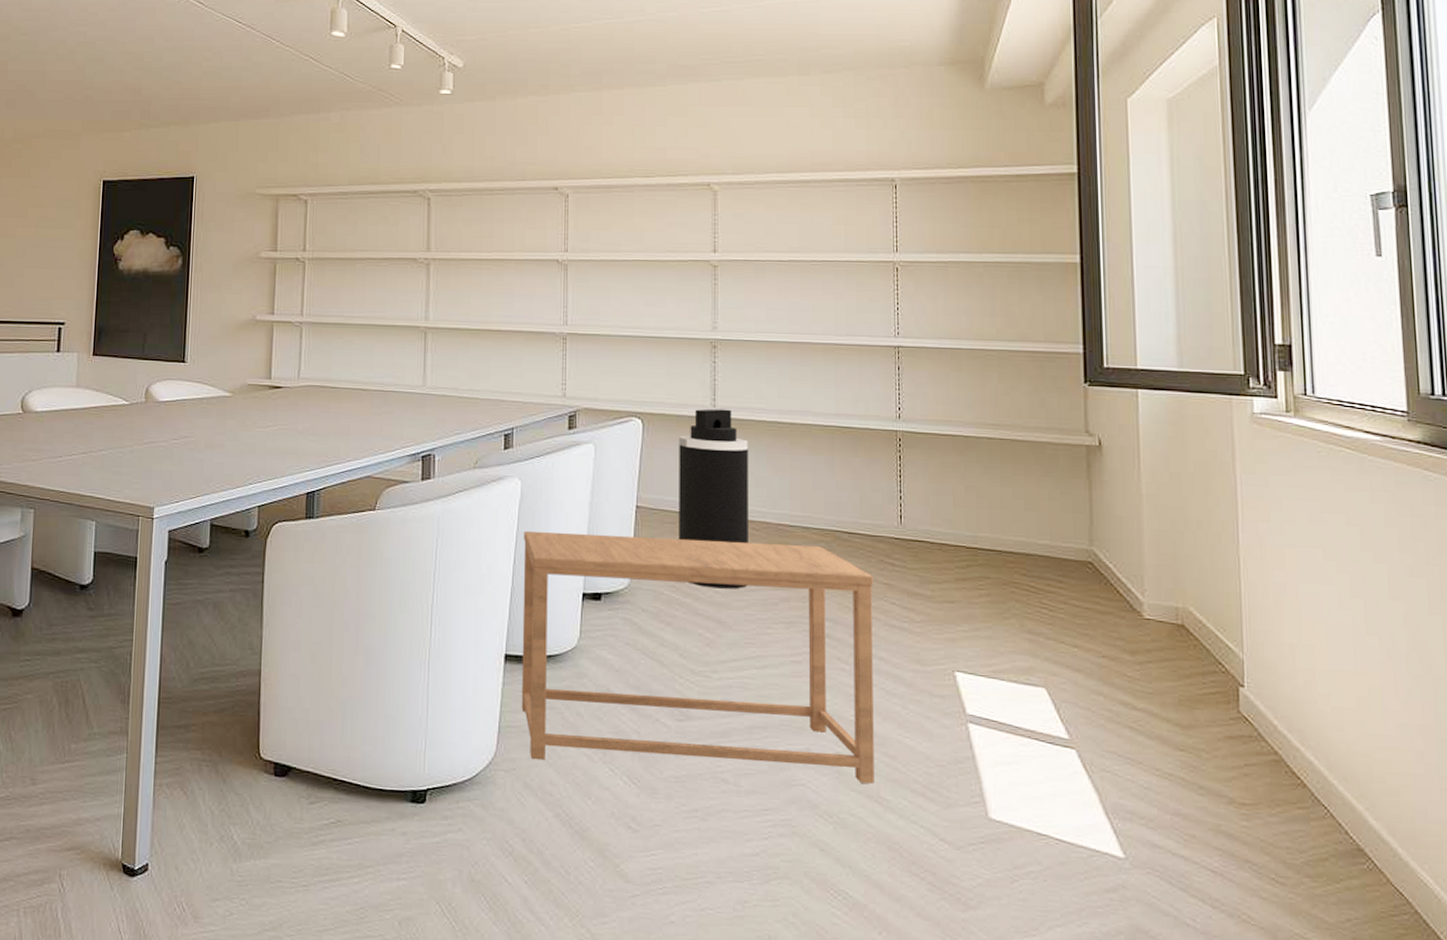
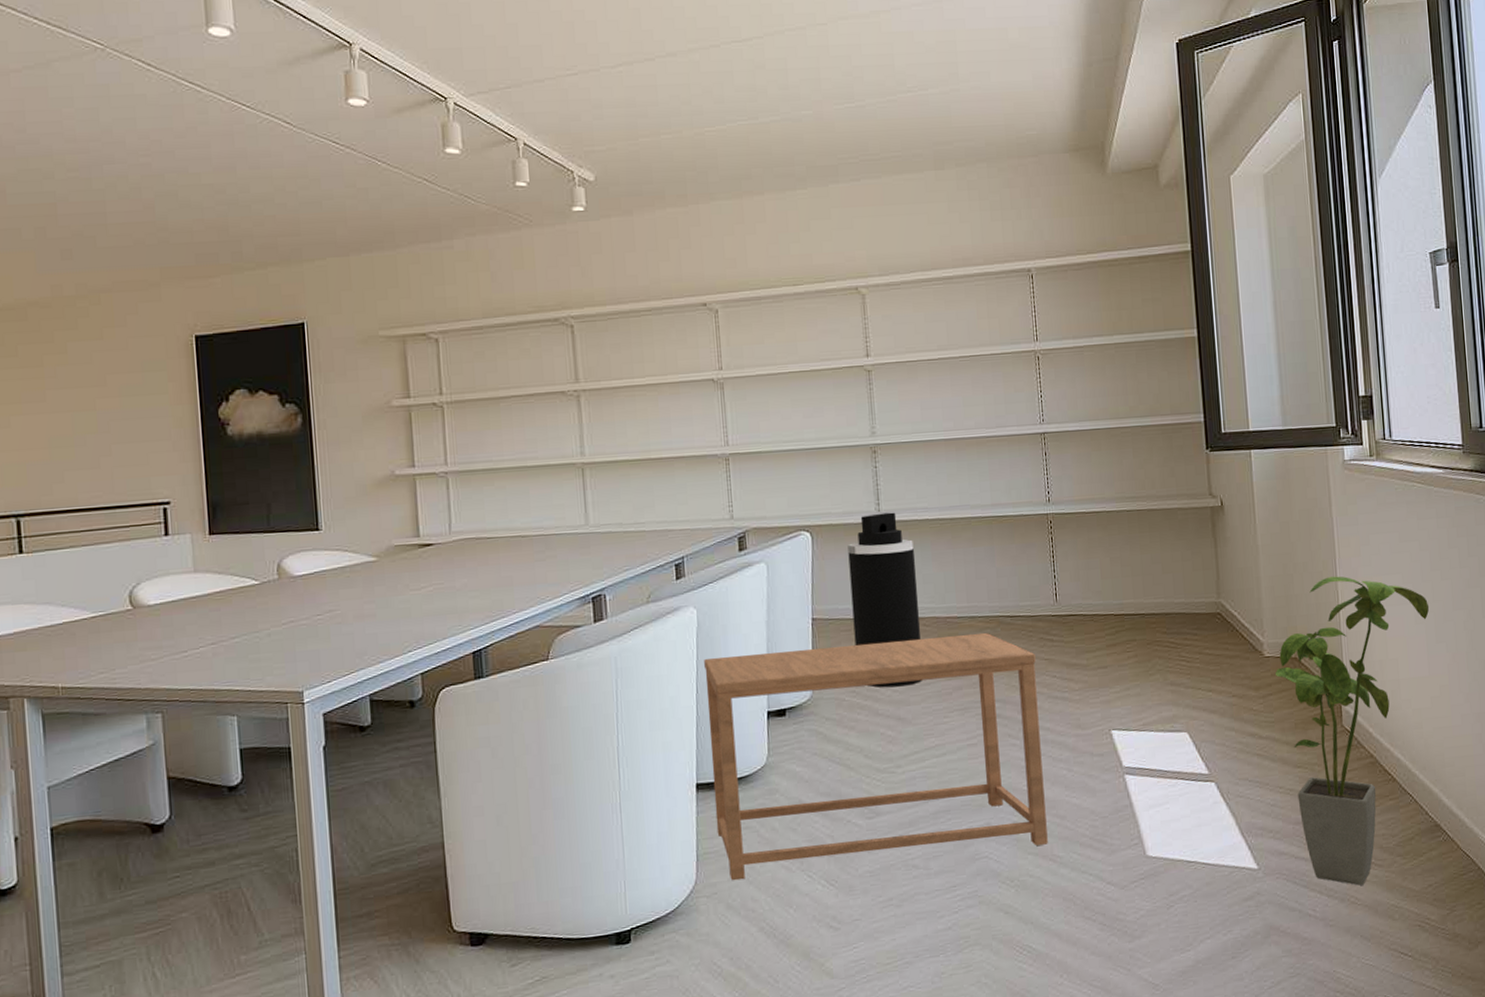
house plant: none [1157,540,1358,903] -> present [1276,576,1430,886]

